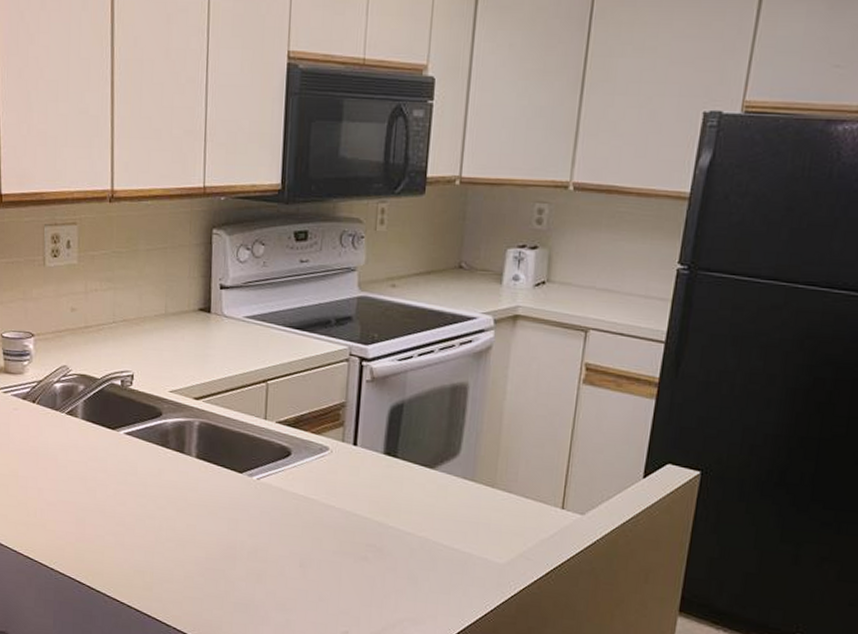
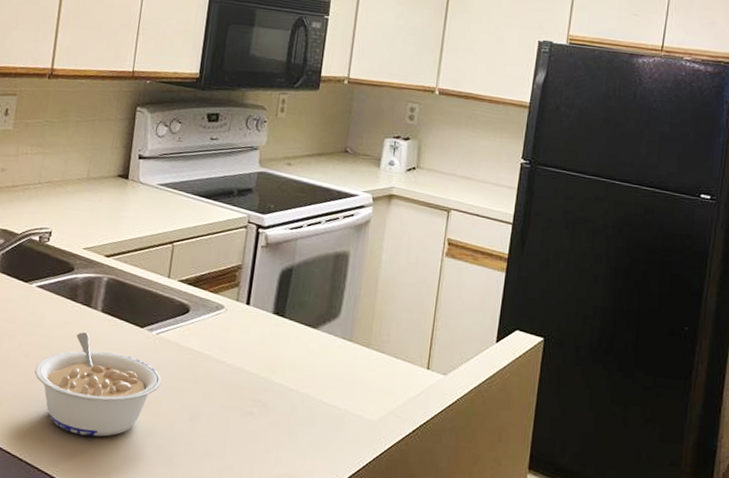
legume: none [133,479,267,584] -> present [34,332,161,437]

